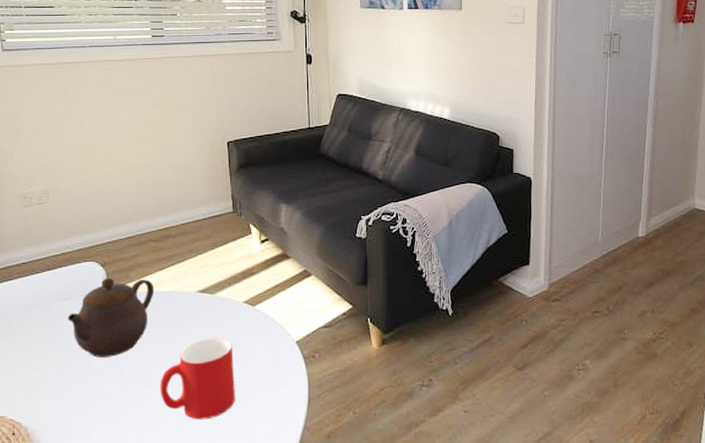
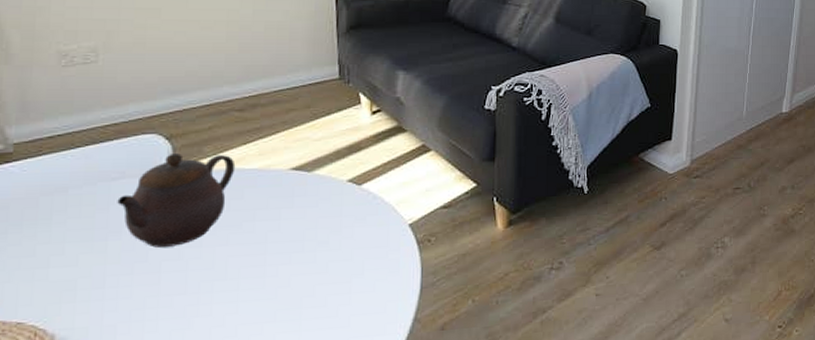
cup: present [160,338,235,420] -> none [236,221,333,317]

